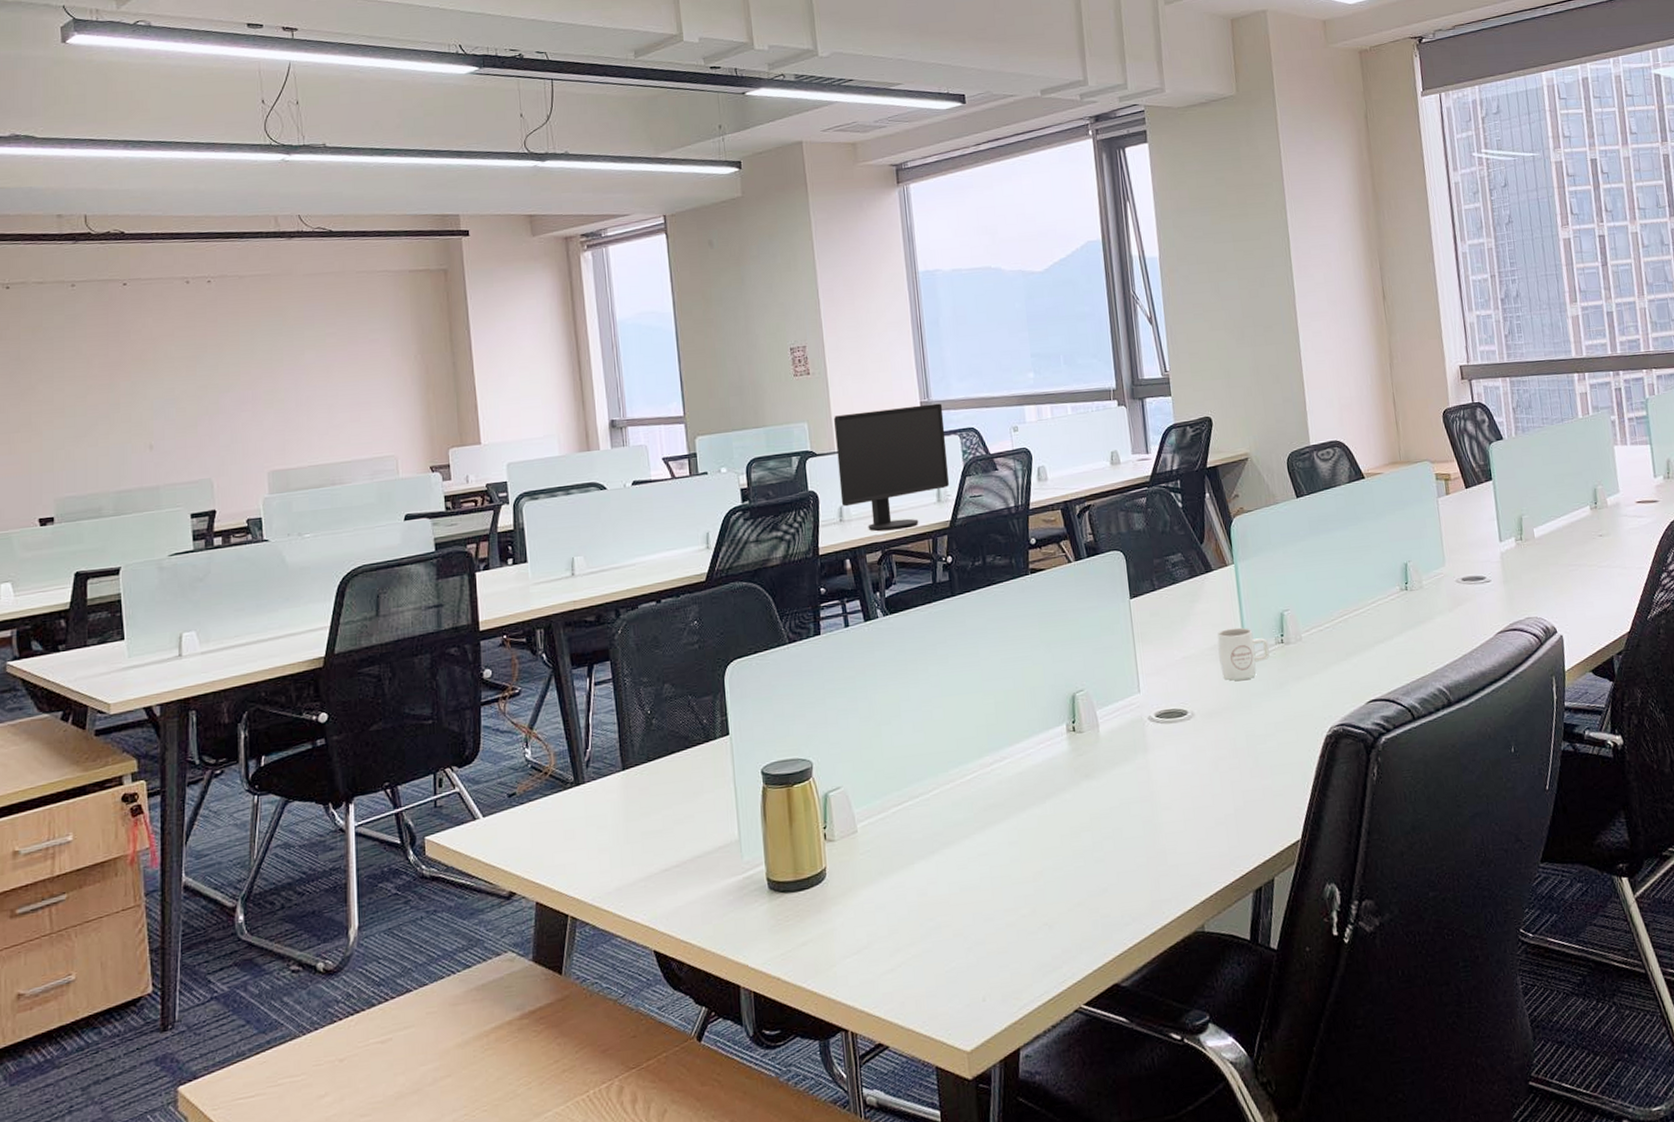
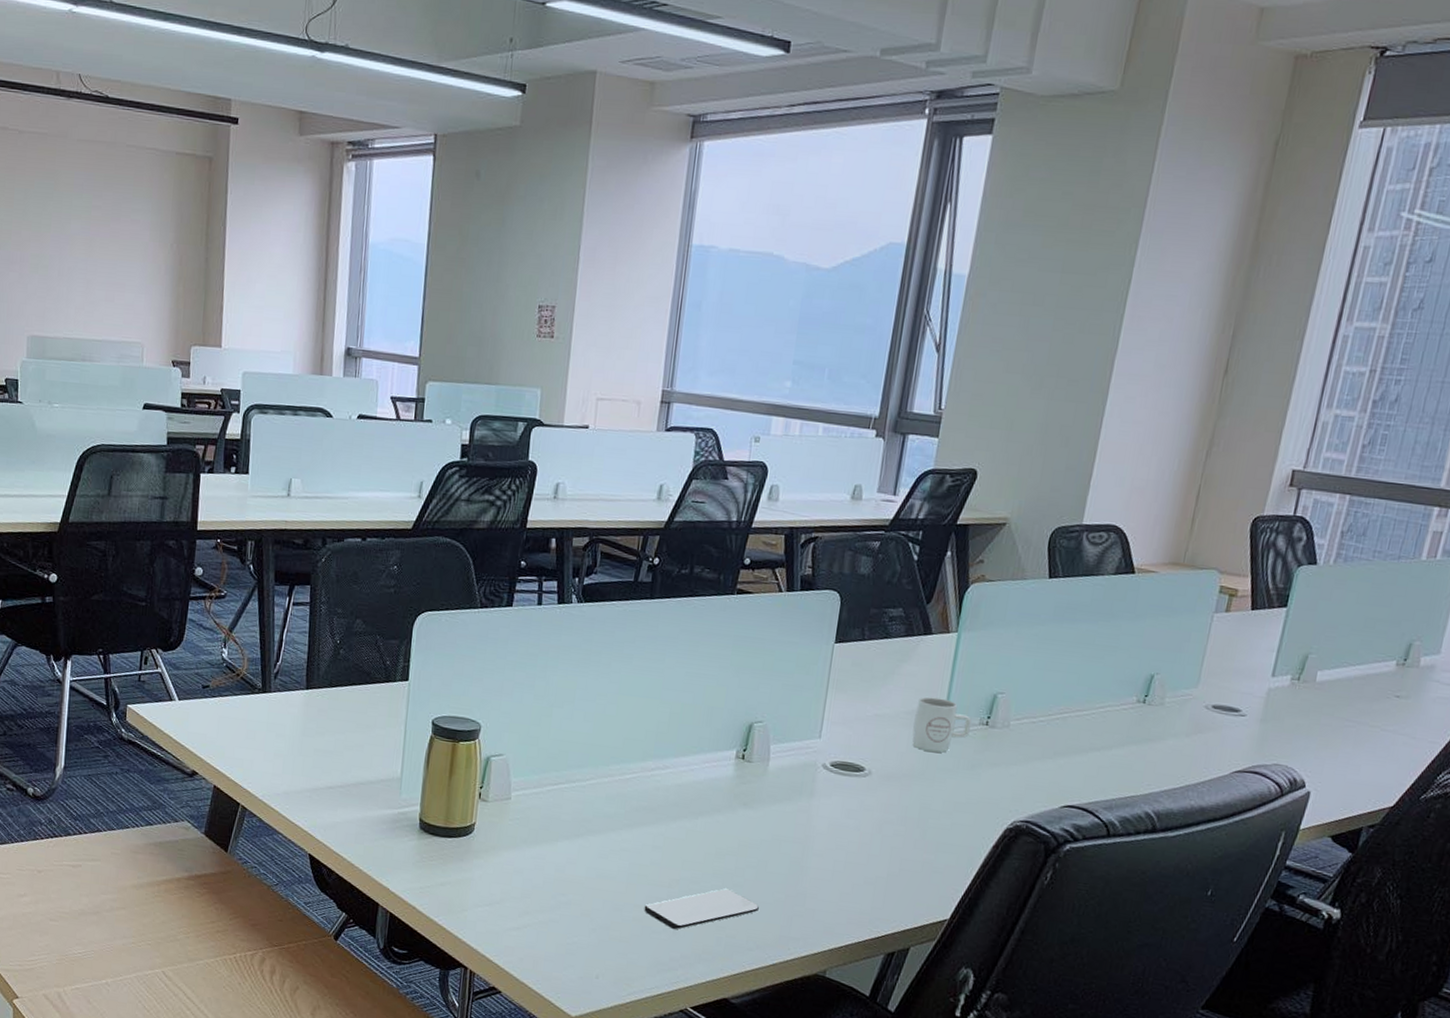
computer monitor: present [833,403,950,531] -> none [559,387,685,520]
phone: none [1014,866,1125,925] -> present [644,889,759,929]

